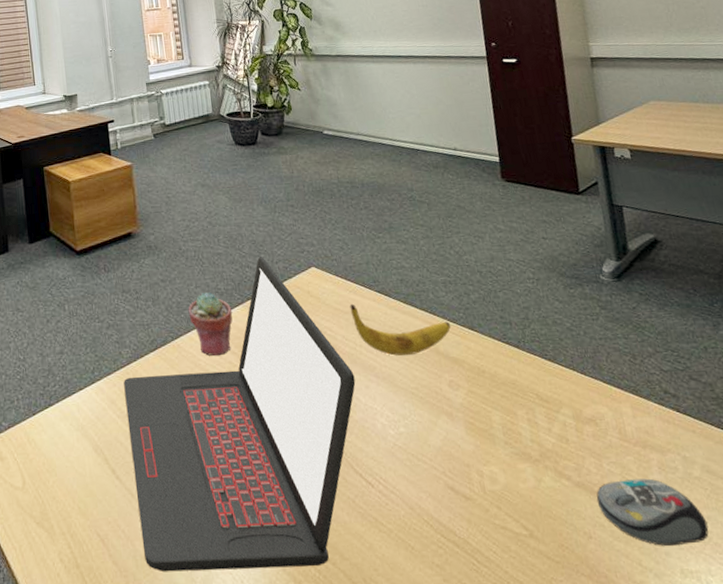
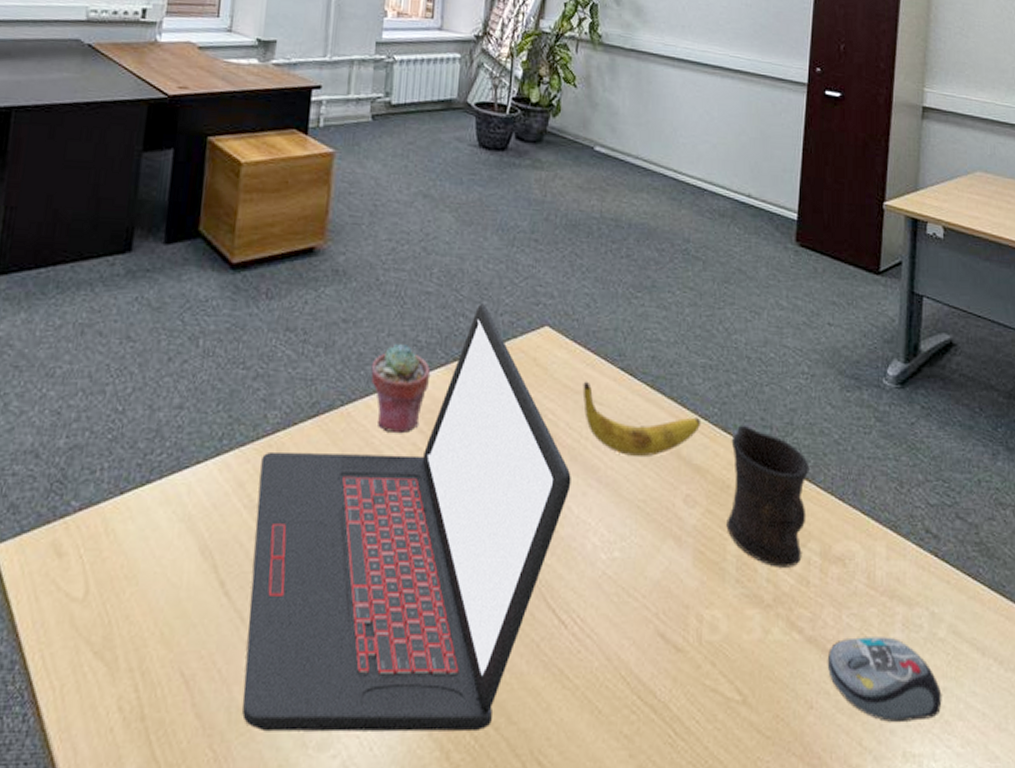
mug: none [478,323,558,430] -> present [726,425,810,567]

